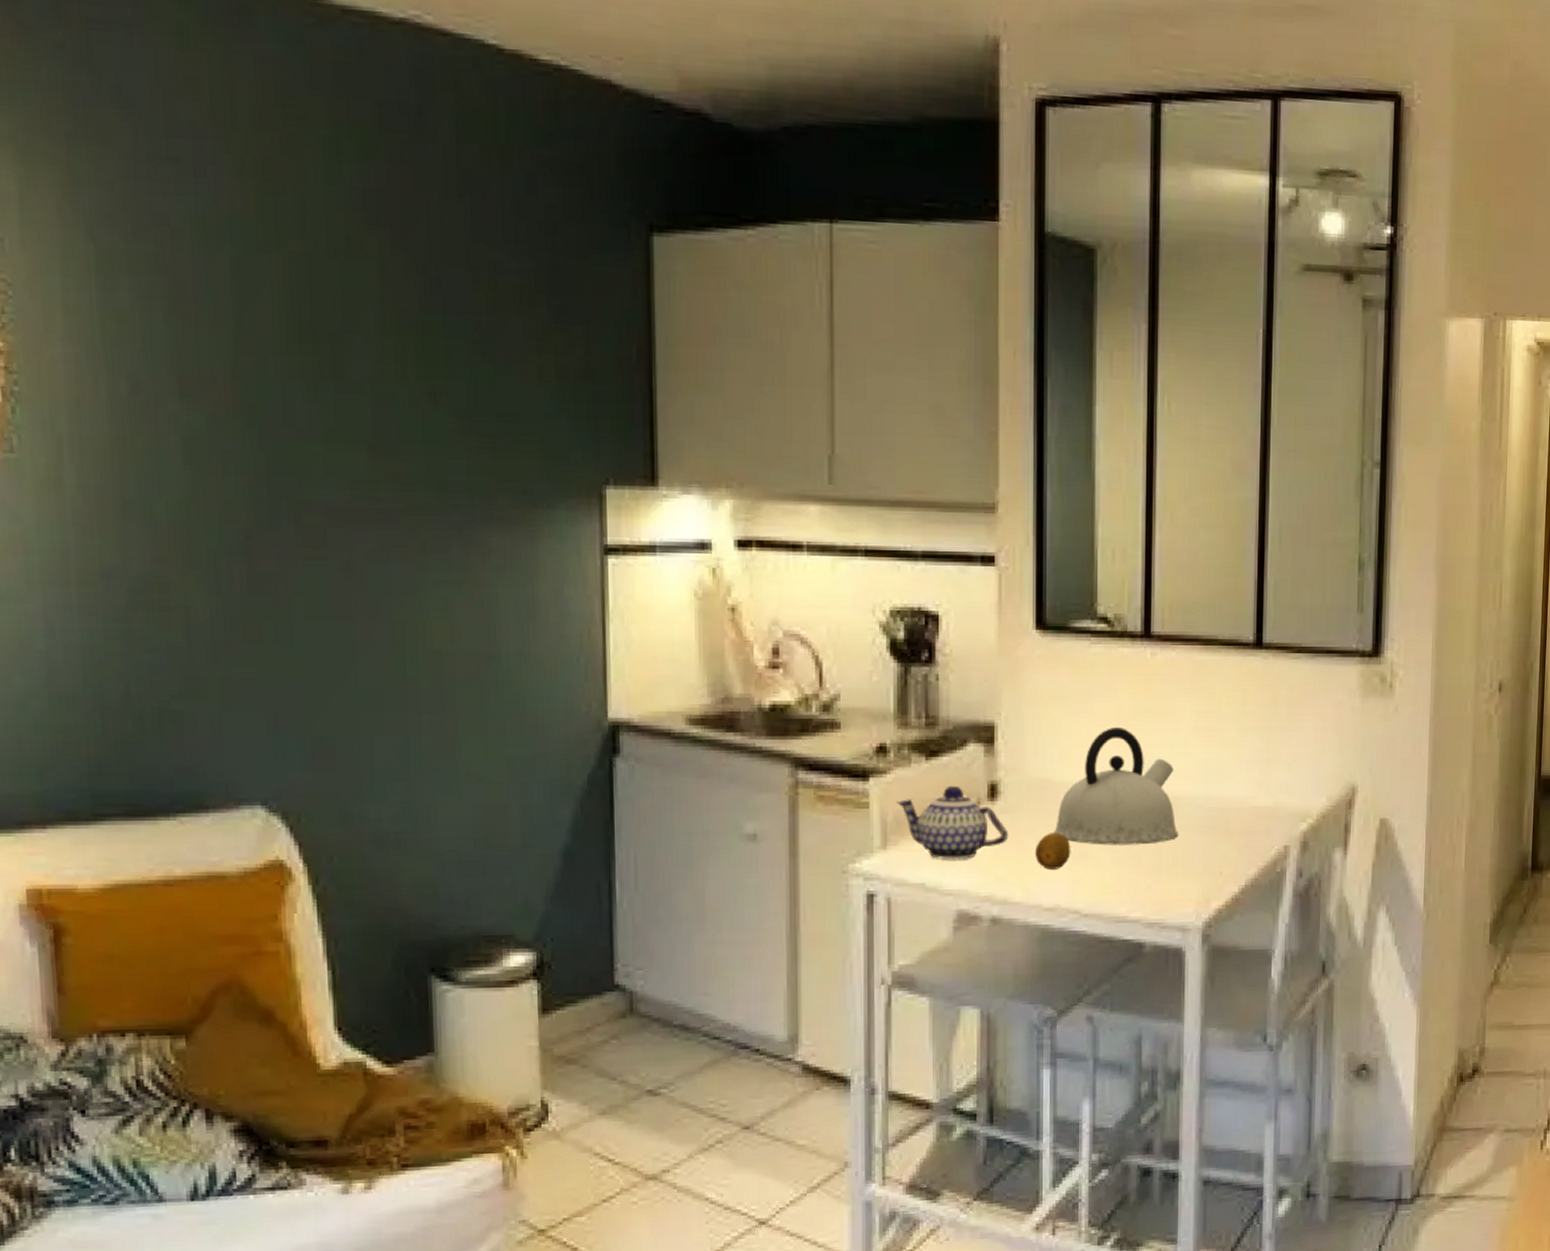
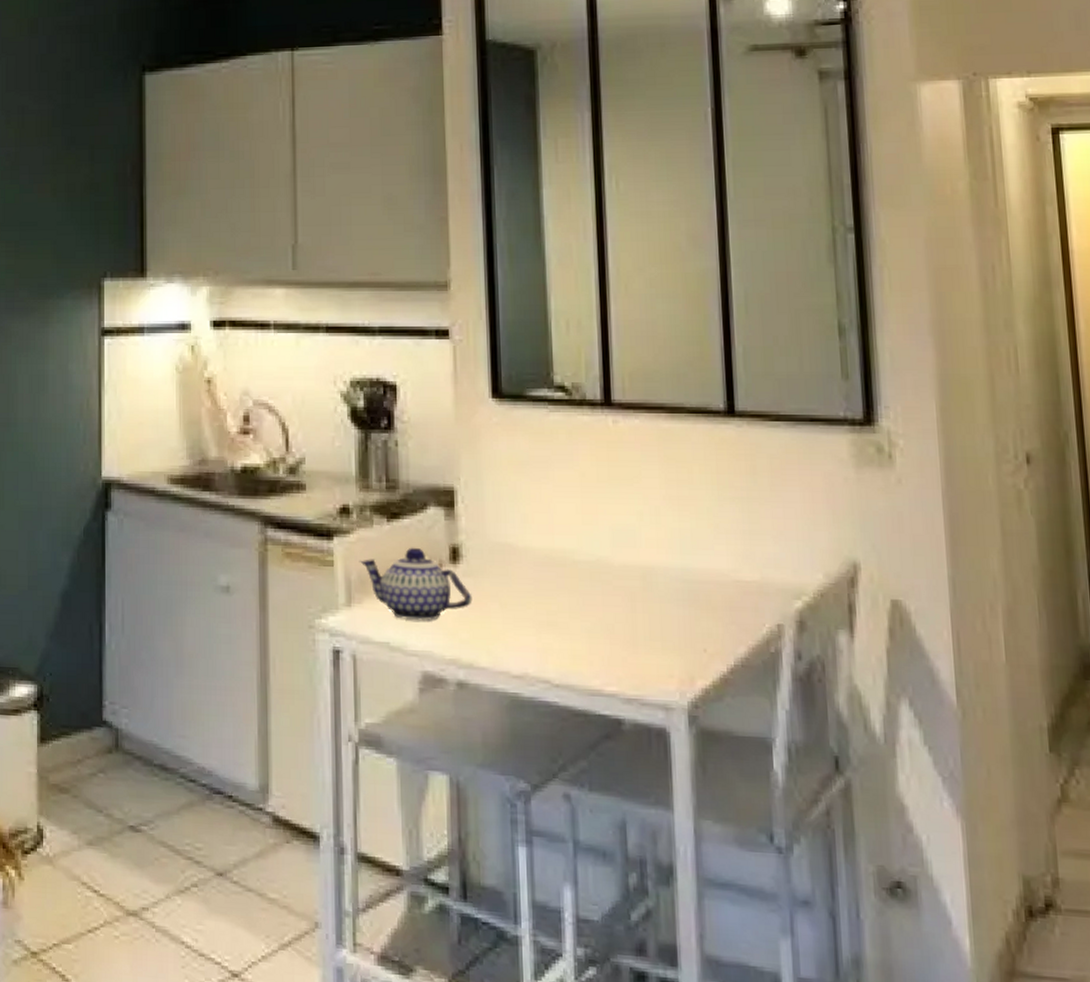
fruit: present [1035,833,1071,870] -> none [500,598,538,636]
kettle: present [1053,728,1179,845] -> none [518,494,655,616]

